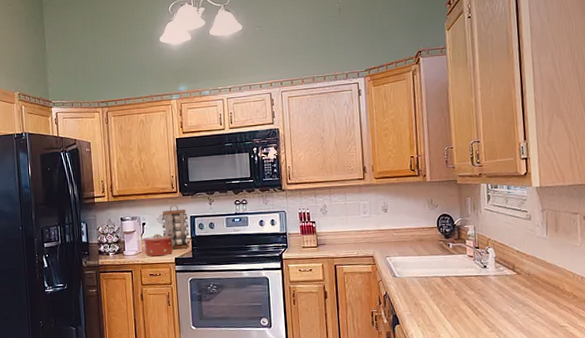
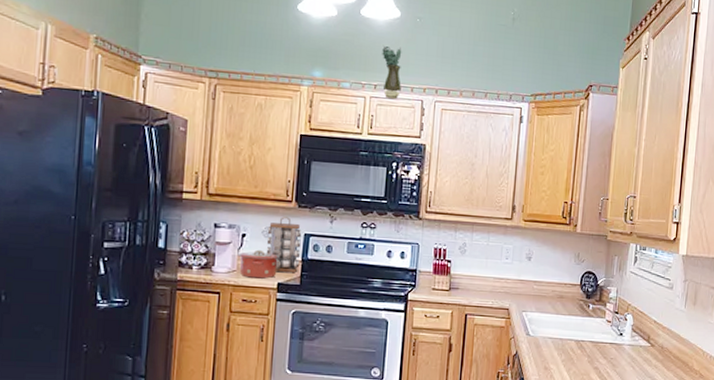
vase: none [231,53,252,98] -> present [382,46,402,100]

